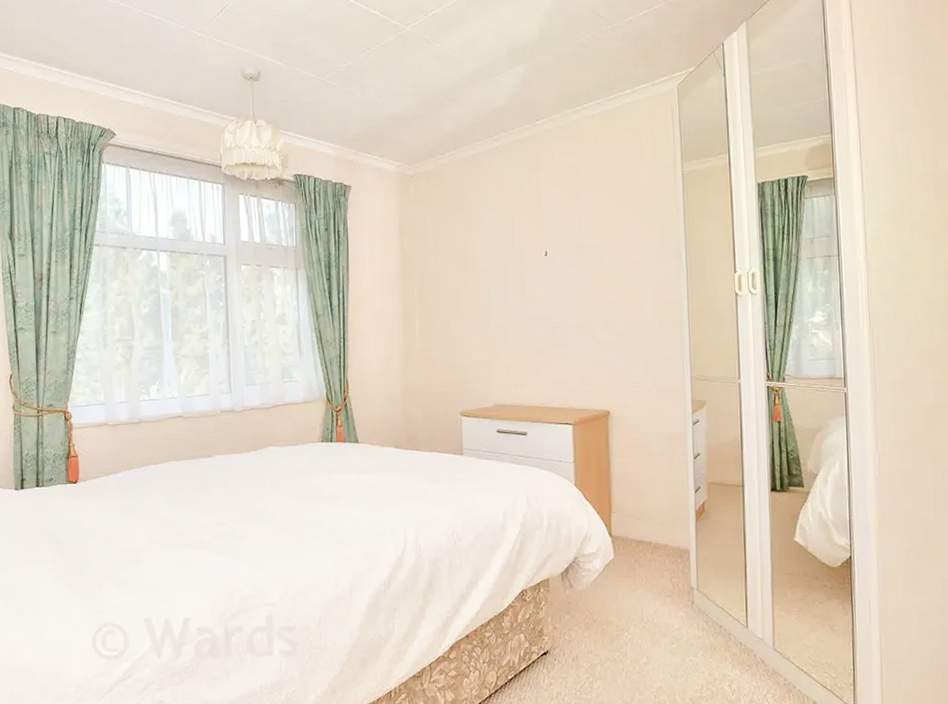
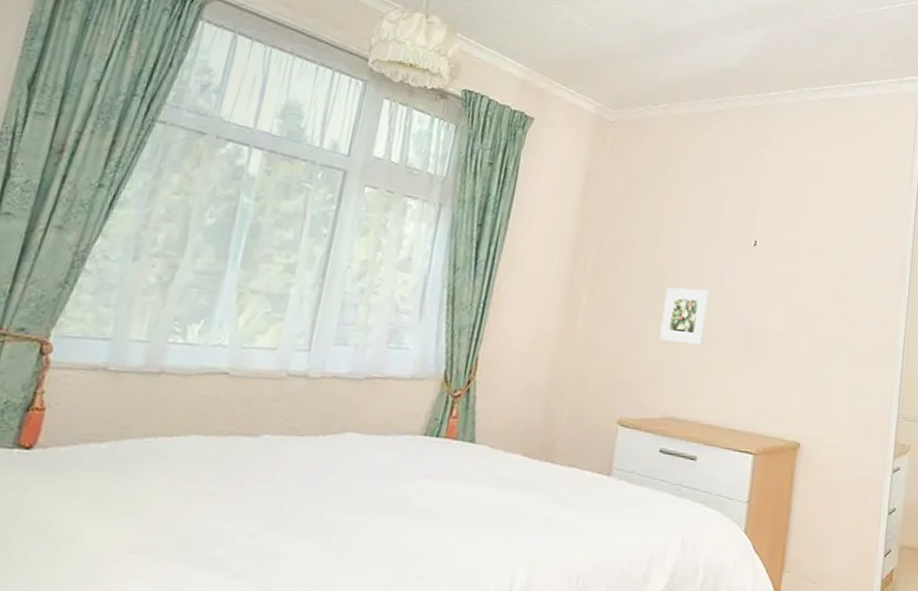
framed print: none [479,299,517,345] -> present [659,287,710,344]

